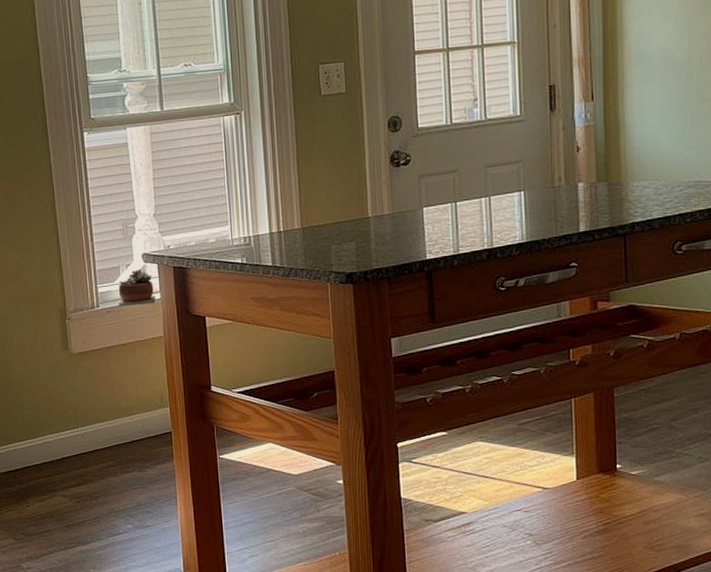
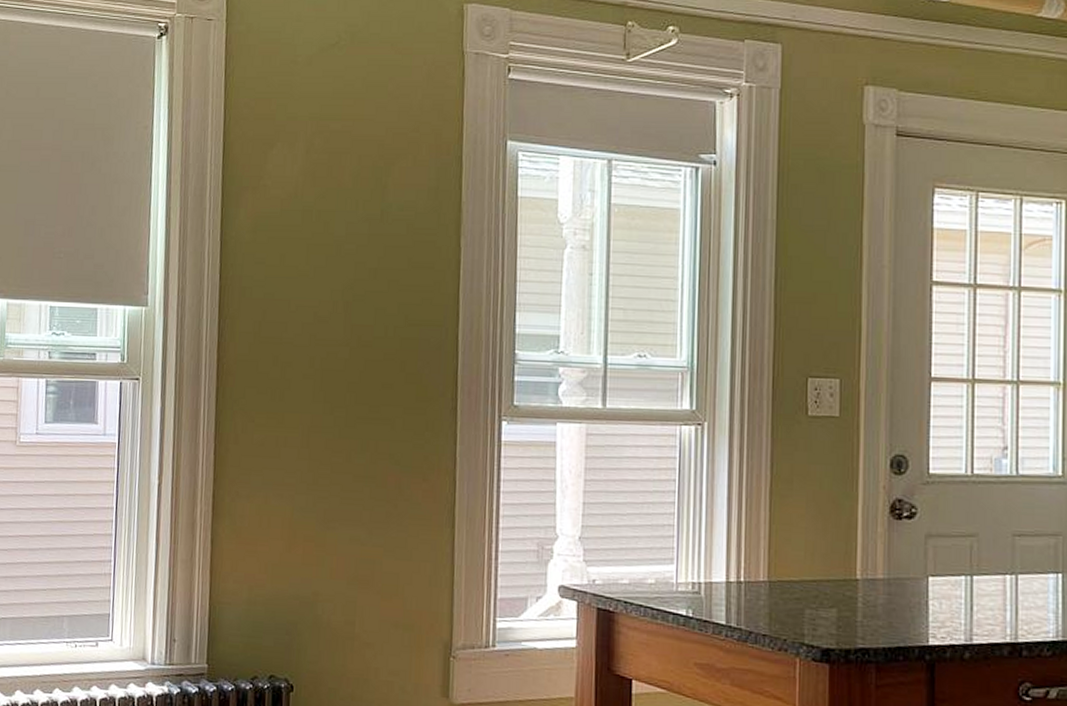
succulent plant: present [118,268,156,307] -> none [520,604,570,653]

